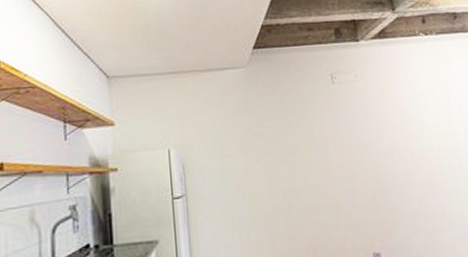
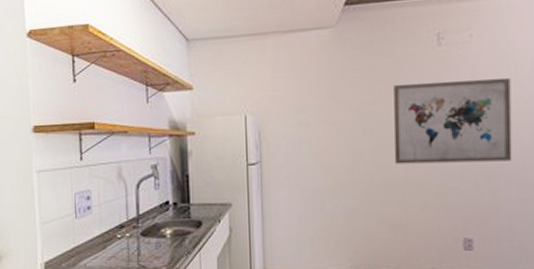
wall art: none [301,109,401,189] -> present [394,77,512,164]

